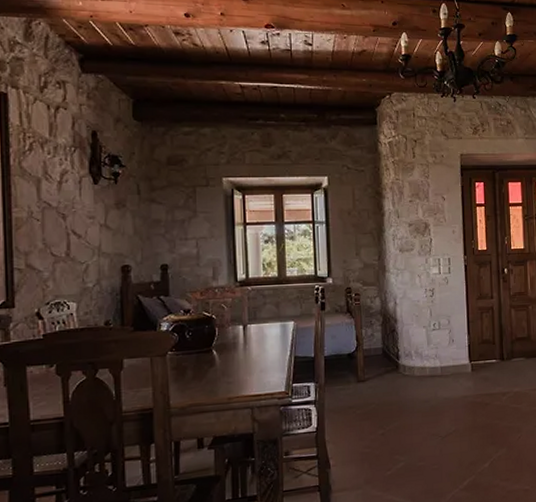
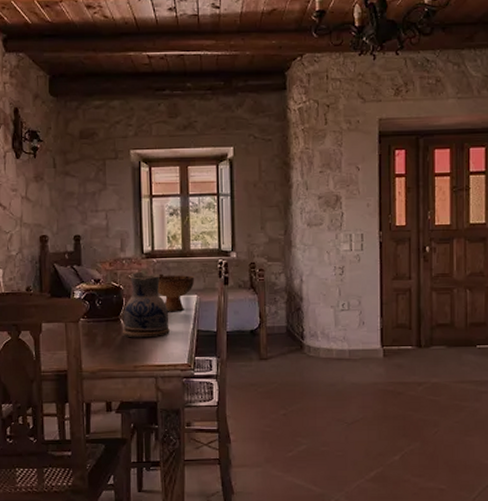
ceramic pitcher: none [214,300,266,369] -> present [122,271,170,338]
ceramic bowl: none [252,301,292,339] -> present [157,273,195,311]

